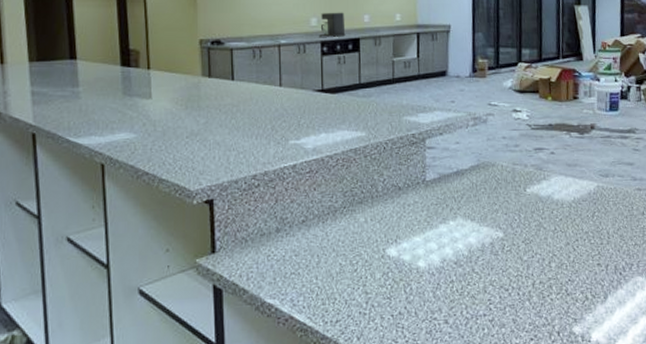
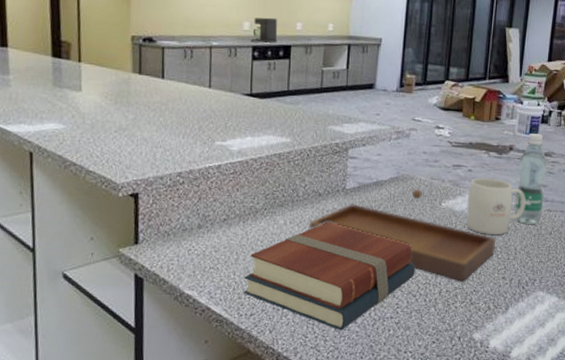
books: none [327,216,505,333] -> present [244,221,415,331]
tray: none [390,176,588,272] -> present [308,189,496,282]
mug: none [552,159,614,220] -> present [466,177,526,236]
bottle: none [602,110,632,205] -> present [514,133,547,224]

